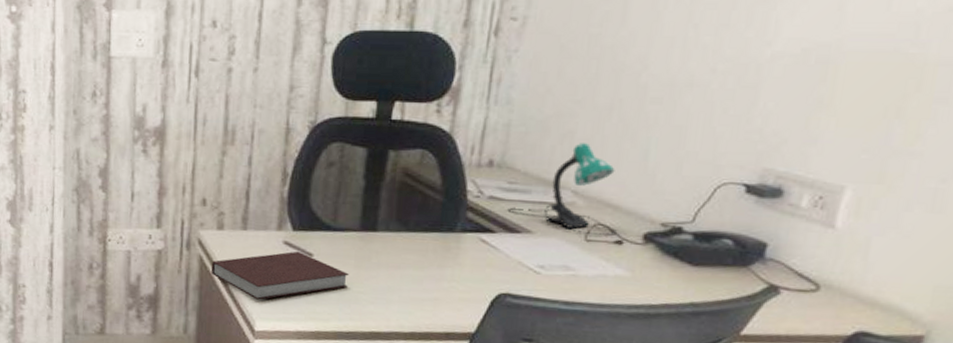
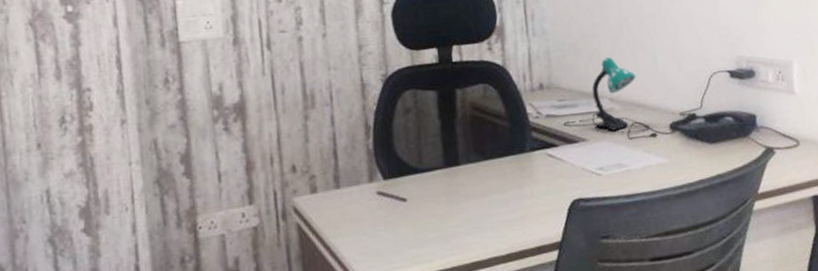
notebook: present [210,251,349,300] -> none [310,198,444,257]

